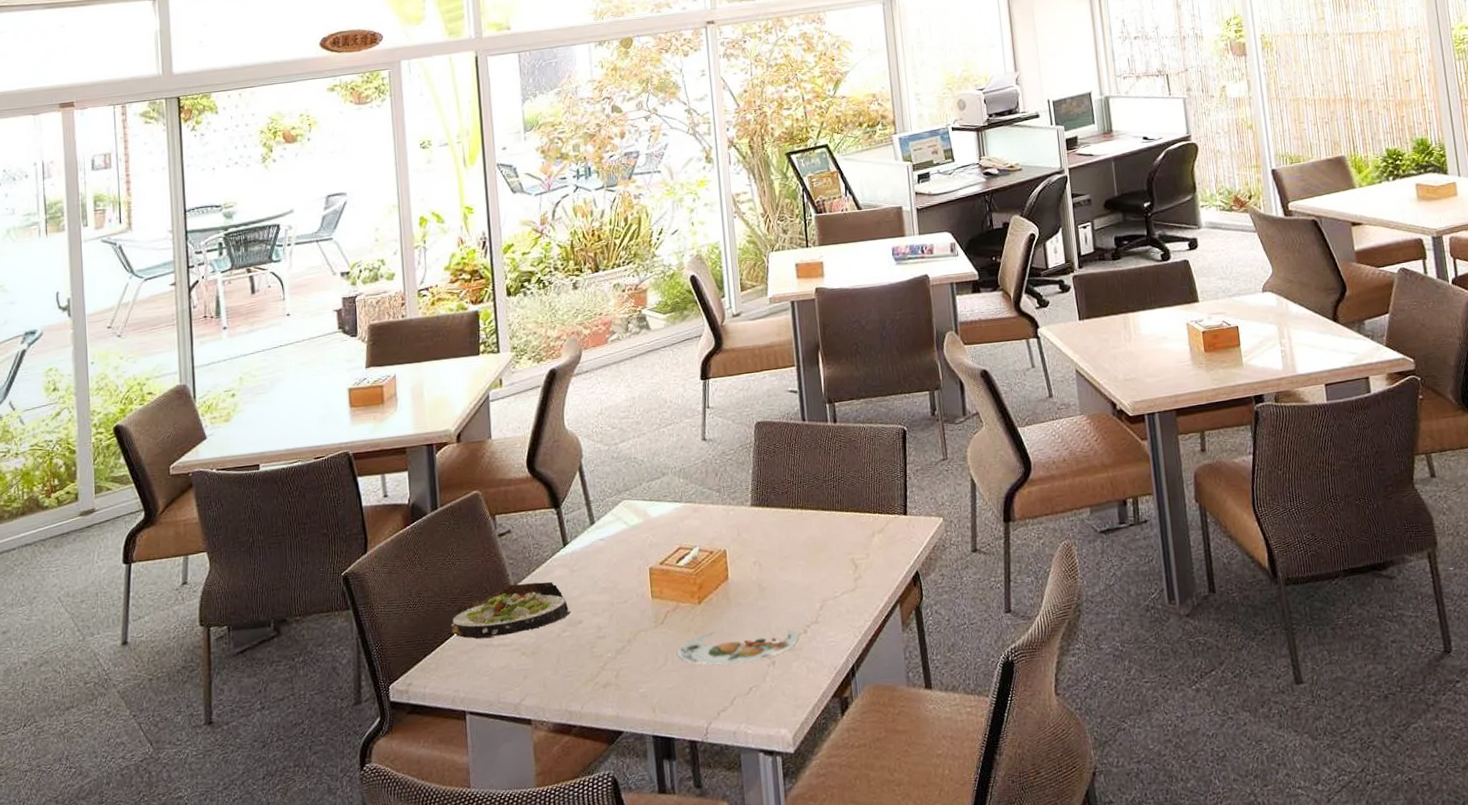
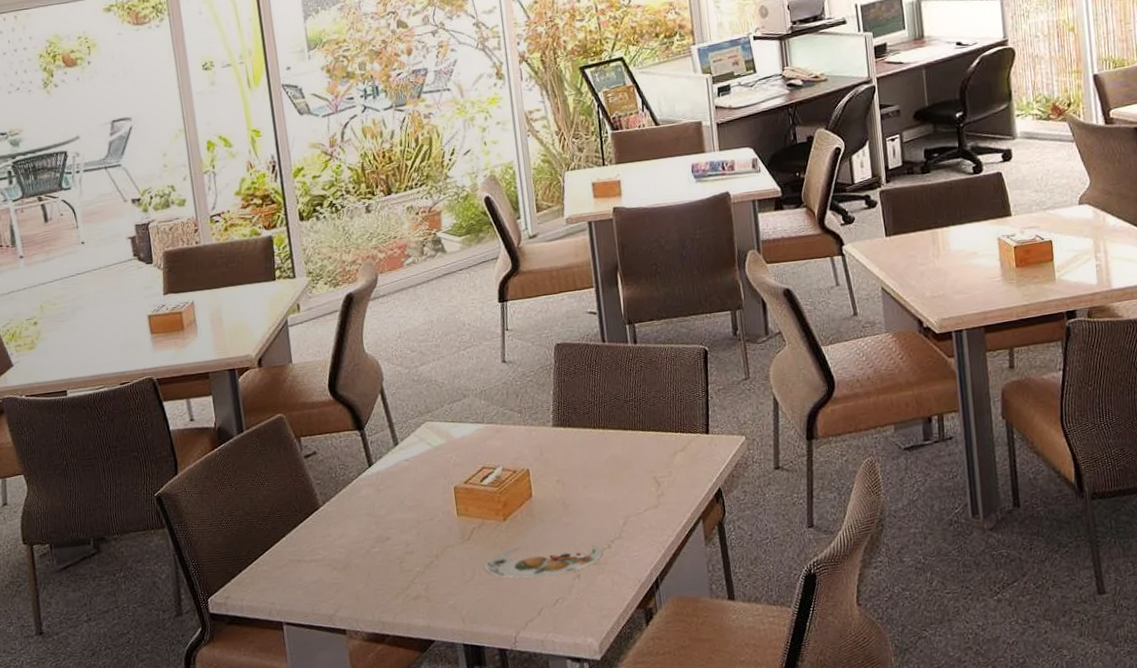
salad plate: present [450,581,572,640] -> none [263,500,380,556]

